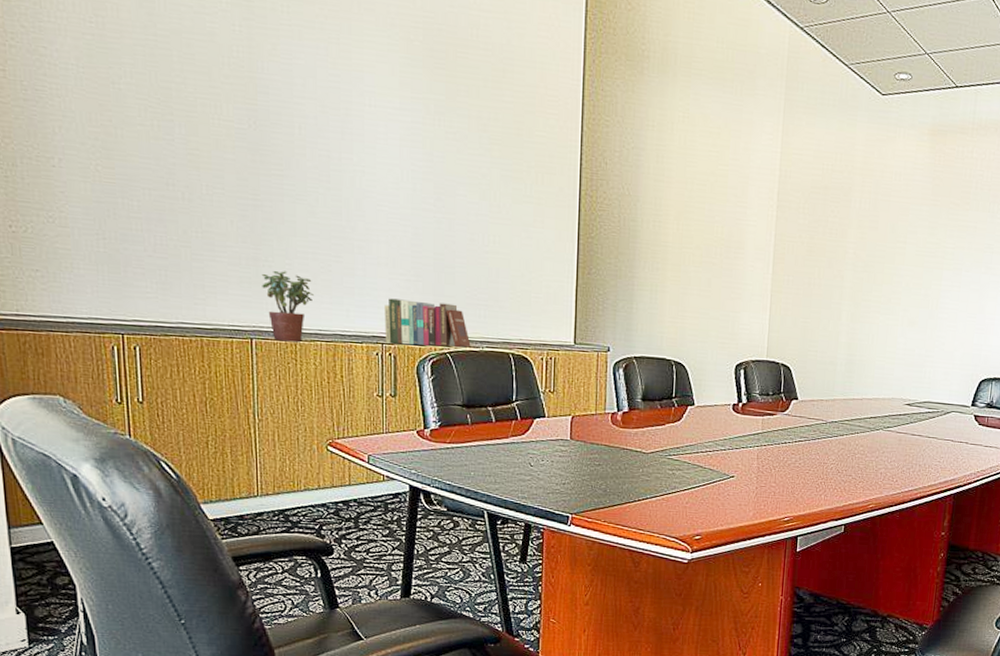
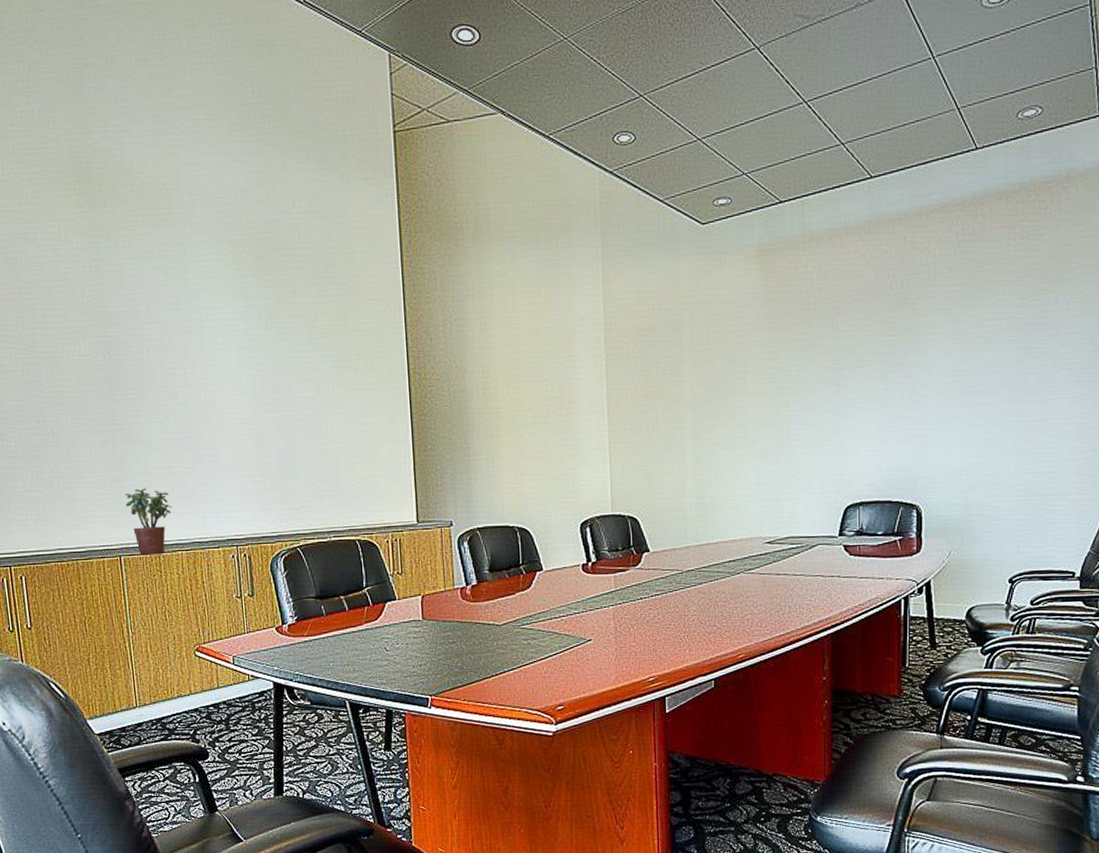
books: present [384,298,471,349] -> none [236,498,319,545]

